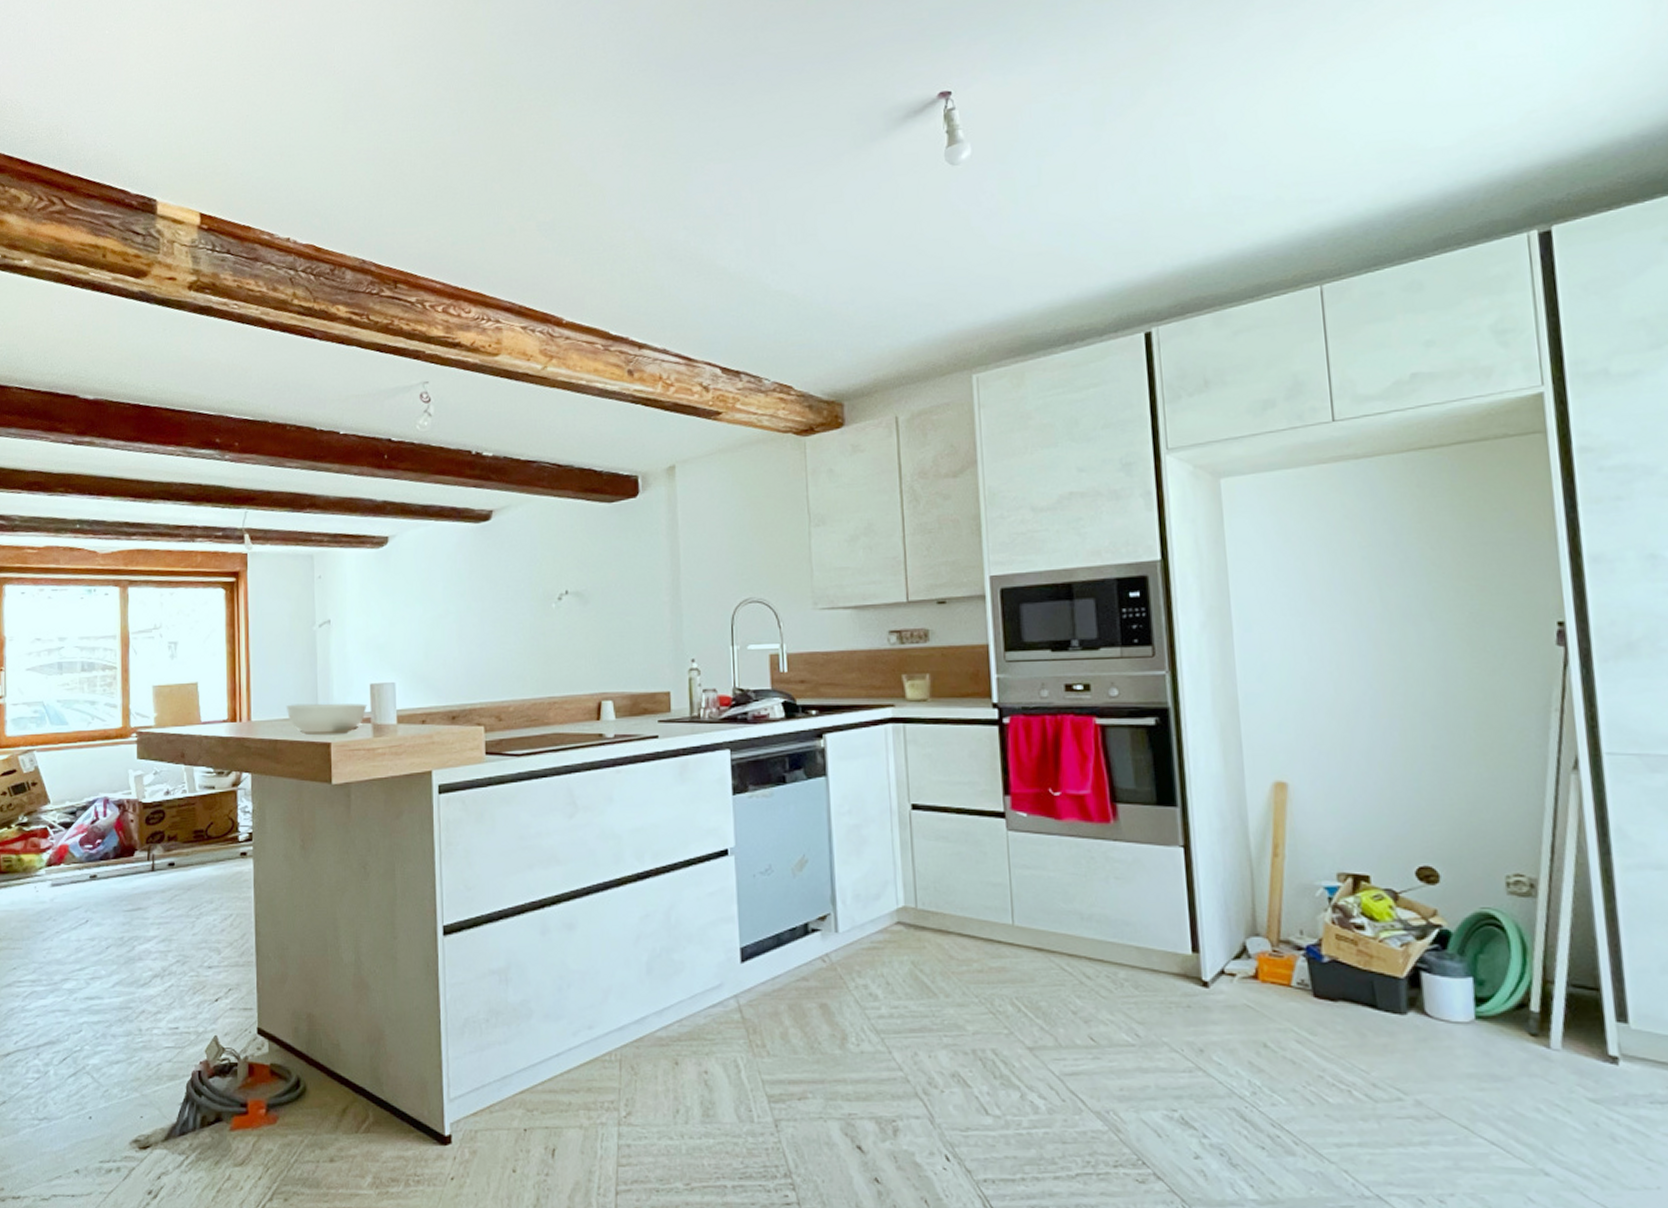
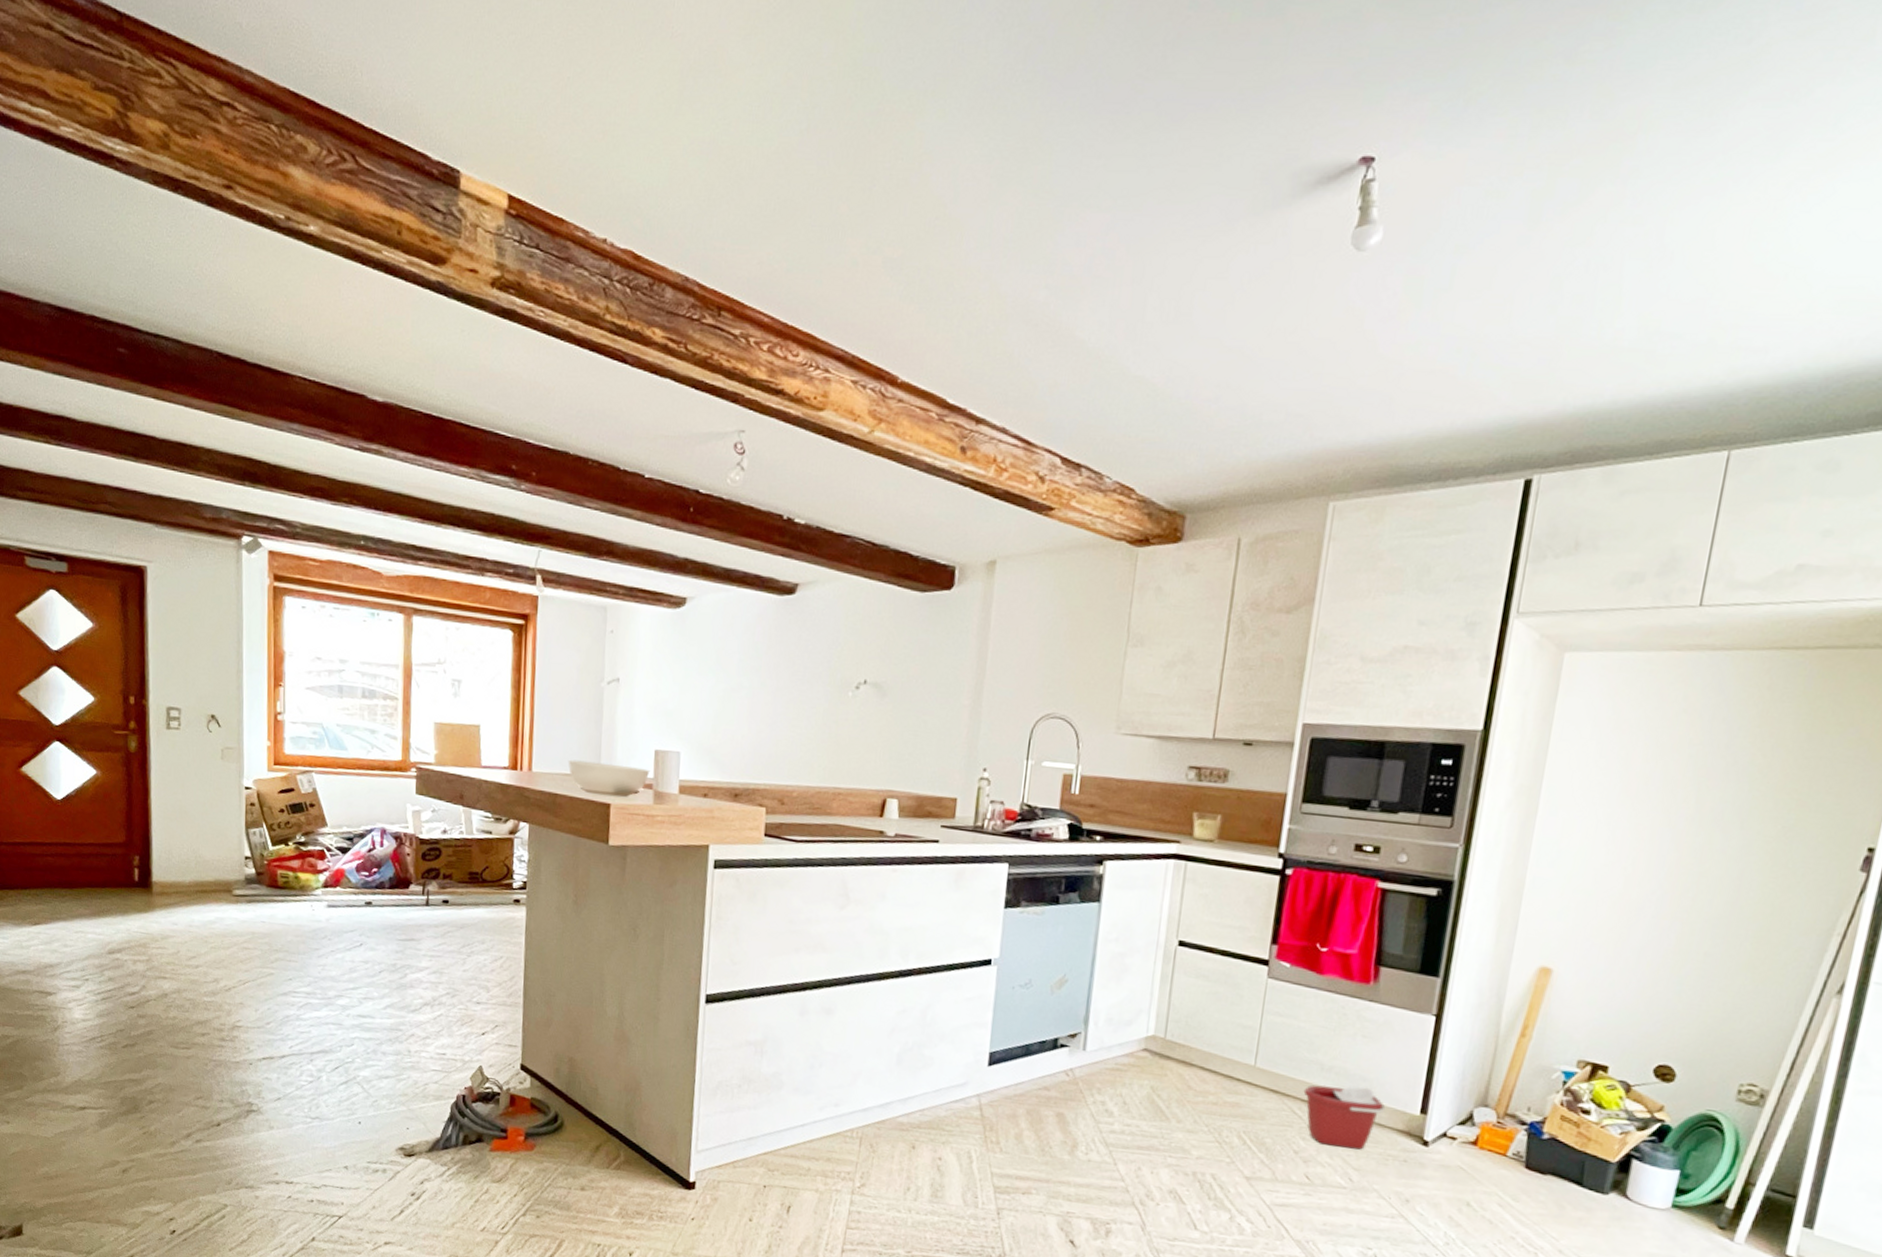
bucket: none [1068,933,1156,1001] -> present [1303,1084,1386,1150]

